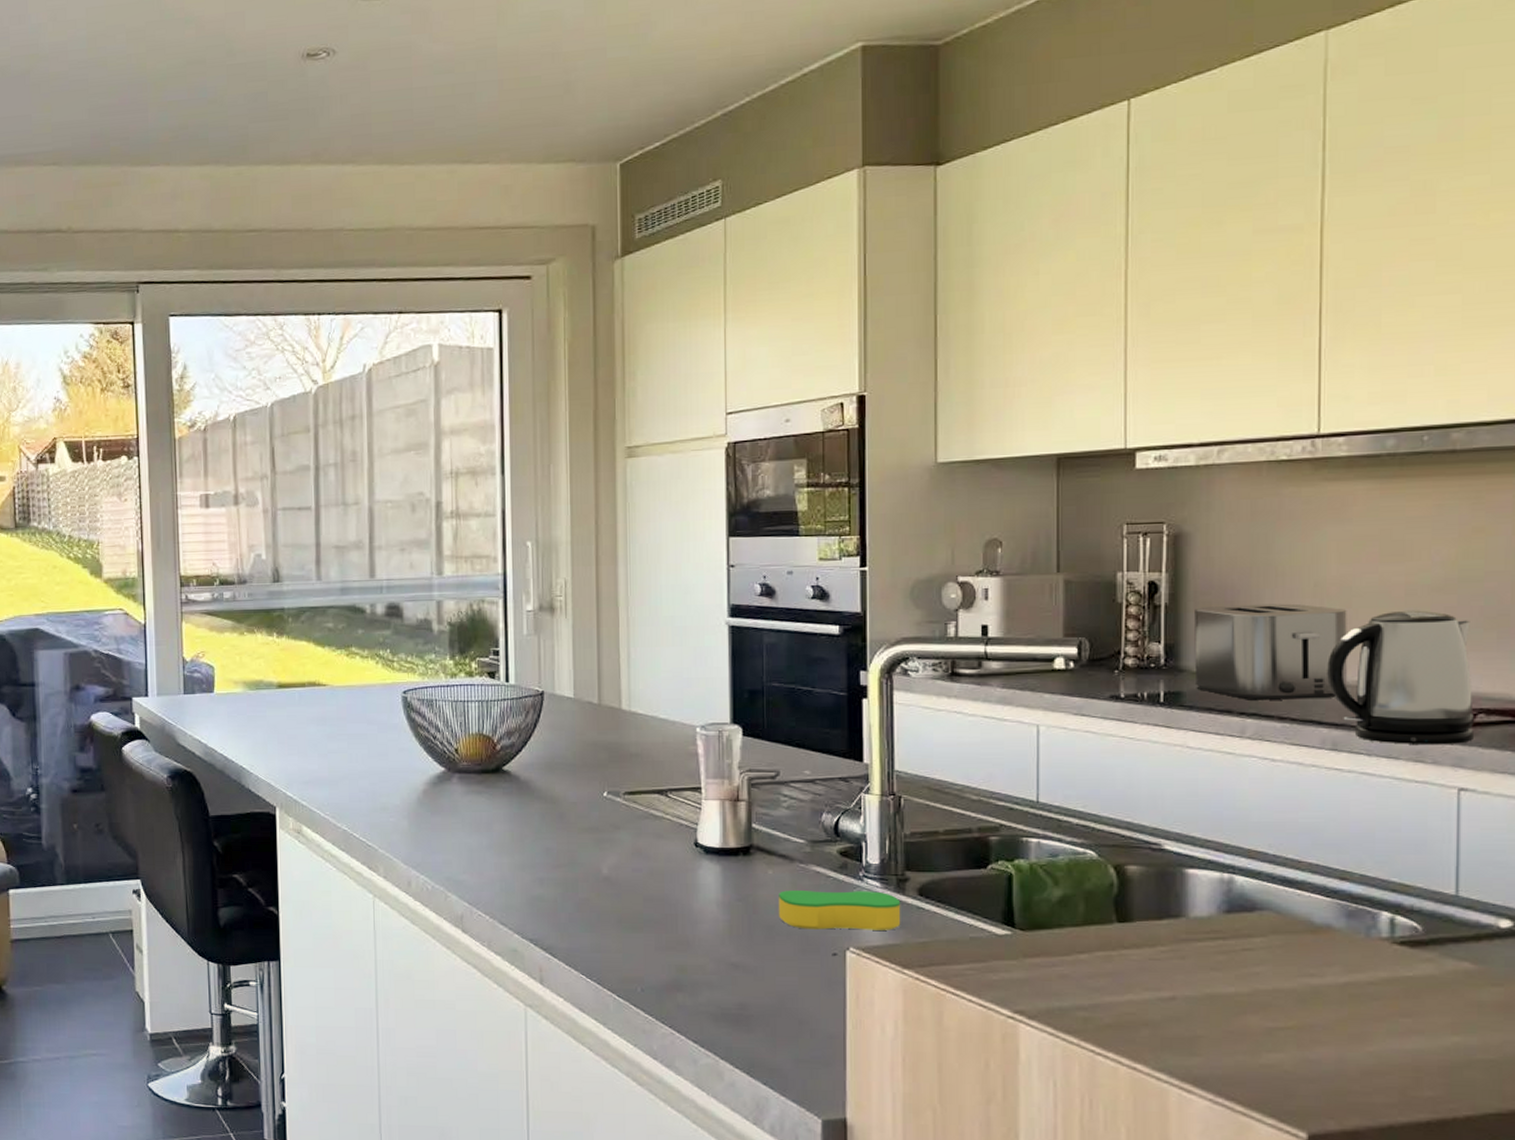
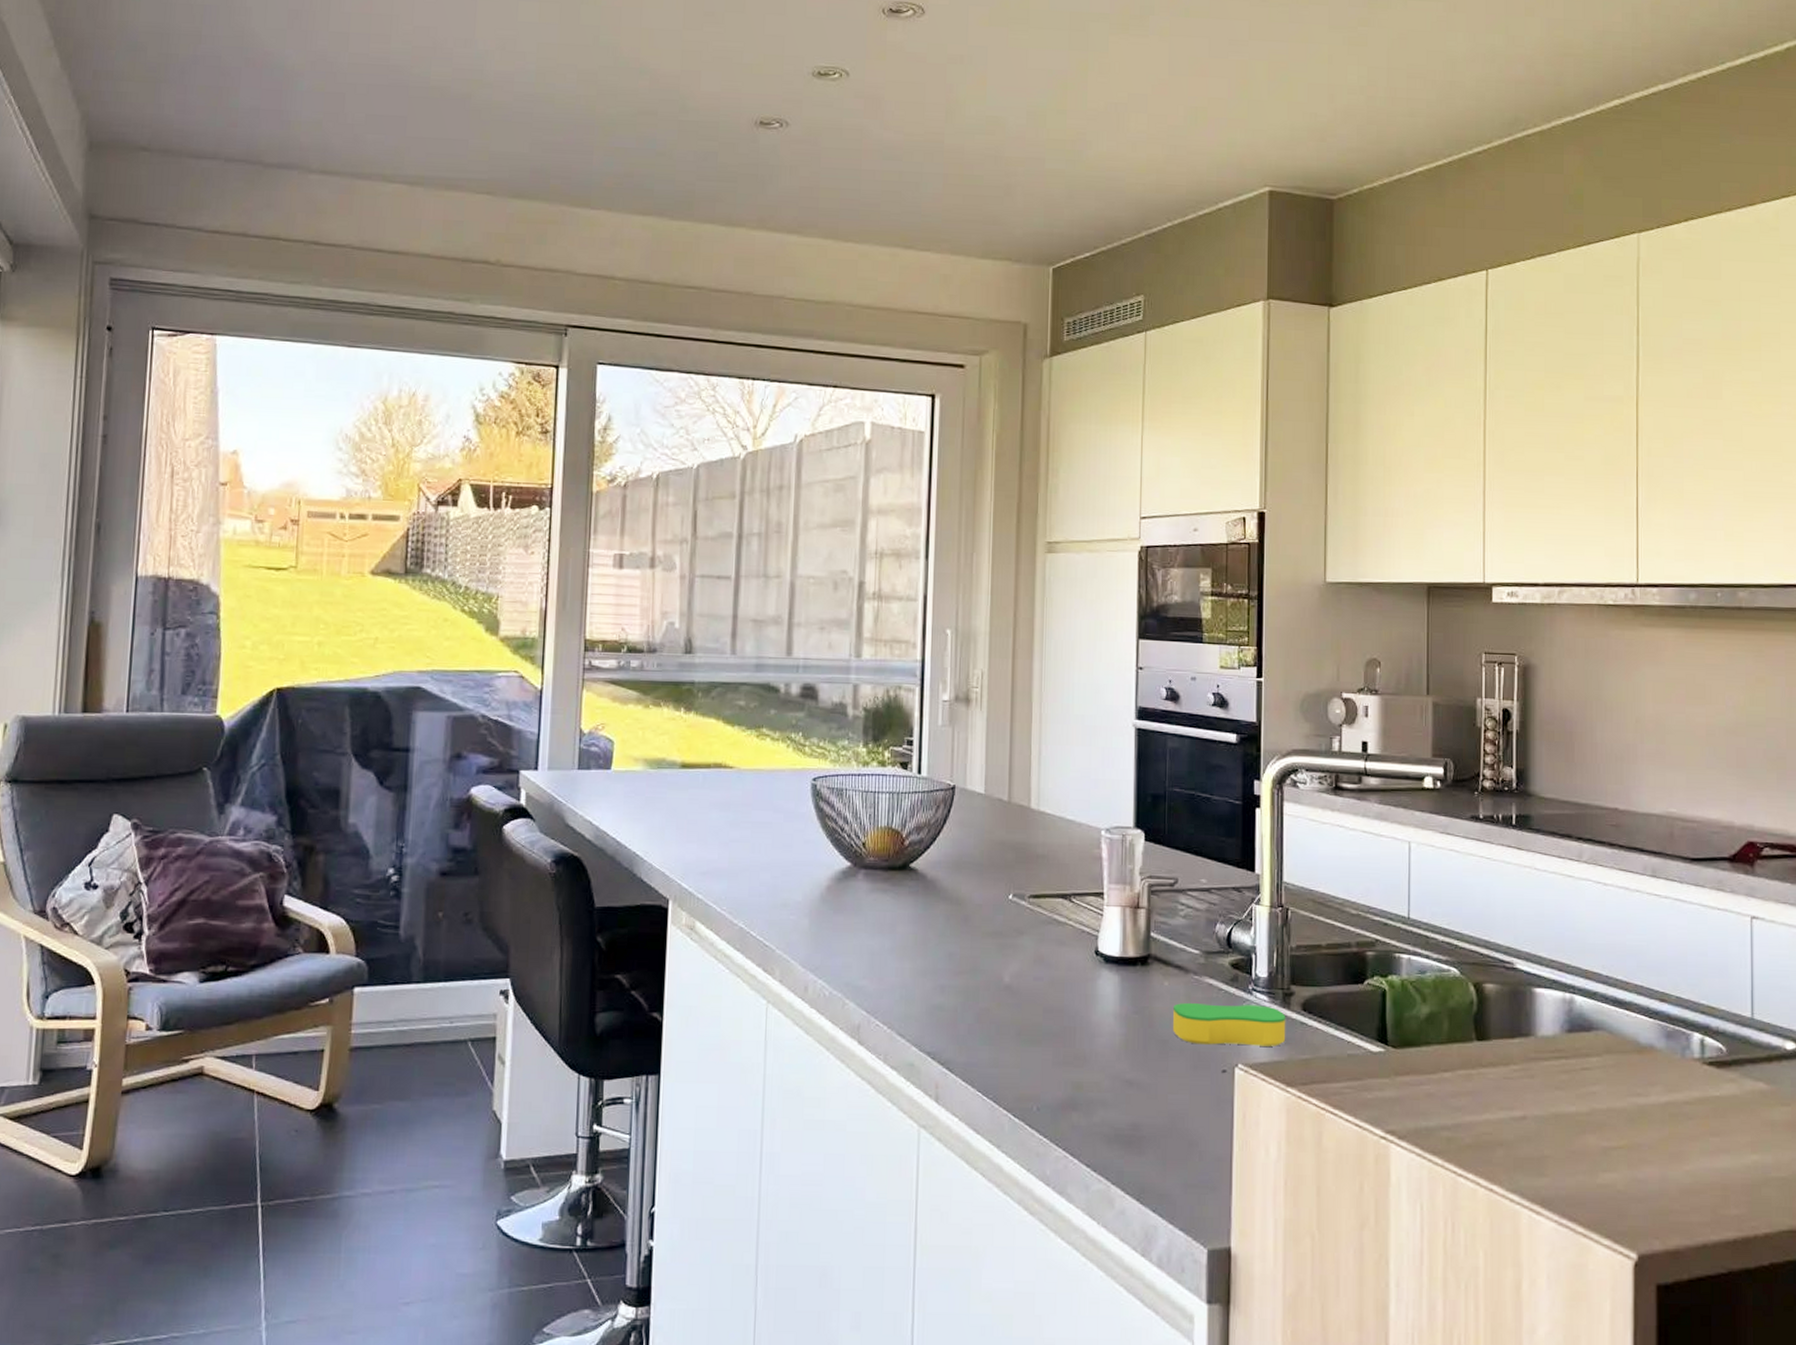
toaster: present [1194,603,1348,702] -> none [1541,735,1664,828]
kettle: present [1327,610,1474,746] -> none [1647,749,1761,875]

